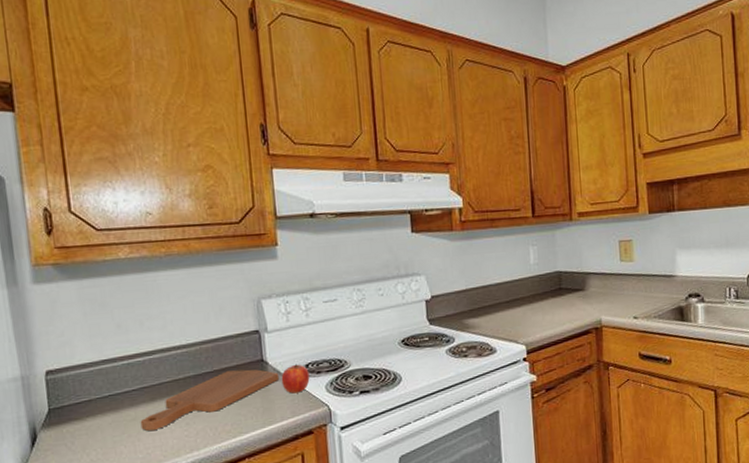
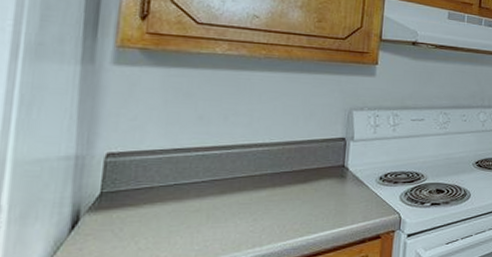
cutting board: present [140,369,280,431] -> none [203,173,358,224]
fruit: present [281,364,310,394] -> none [358,173,387,200]

